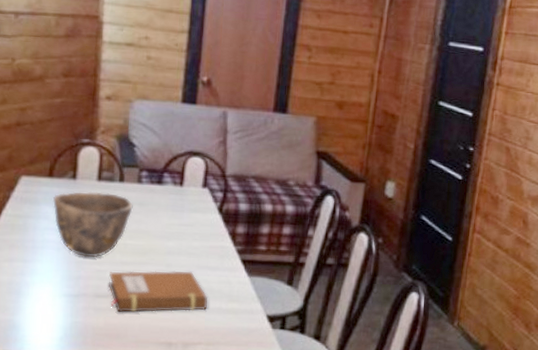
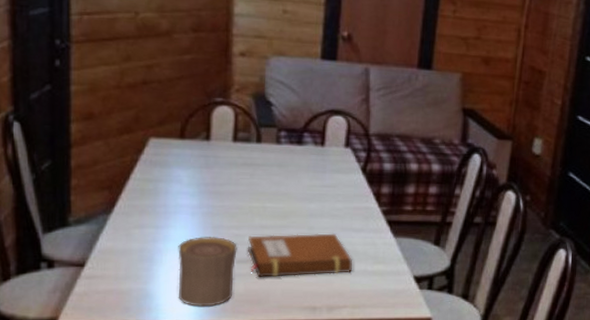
cup: none [42,271,99,339] -> present [178,237,237,307]
bowl: present [52,191,133,258] -> none [184,153,272,222]

